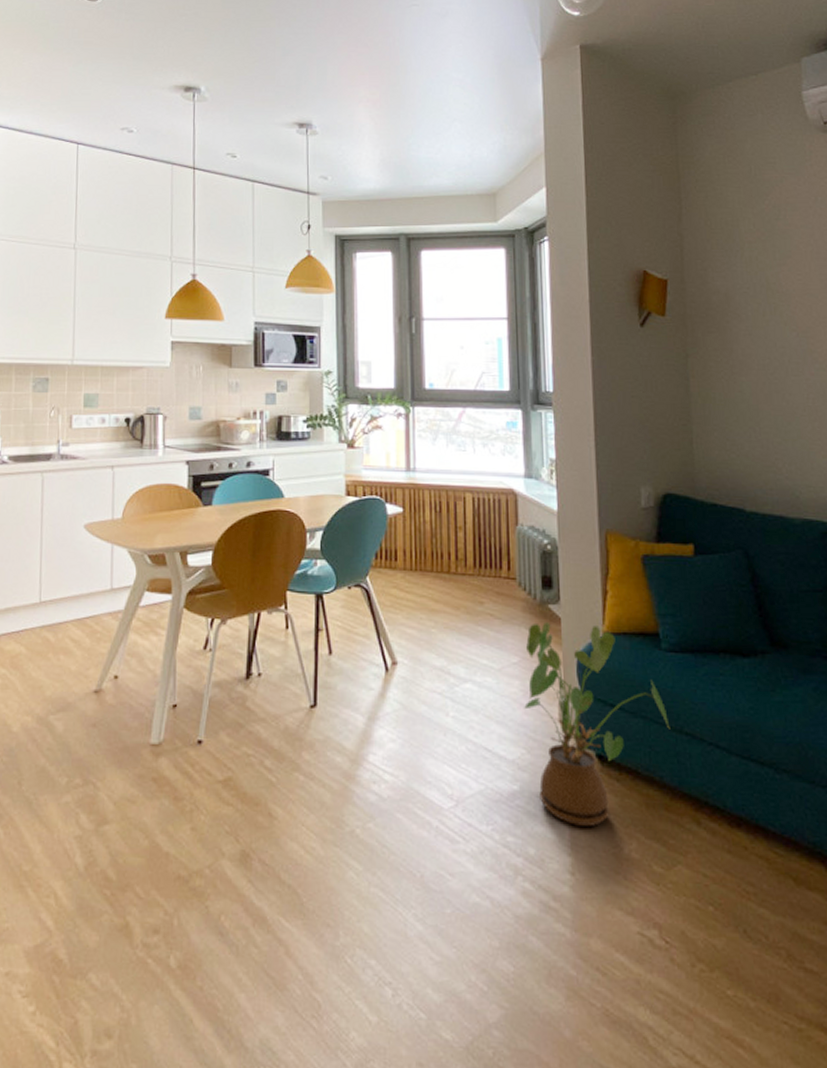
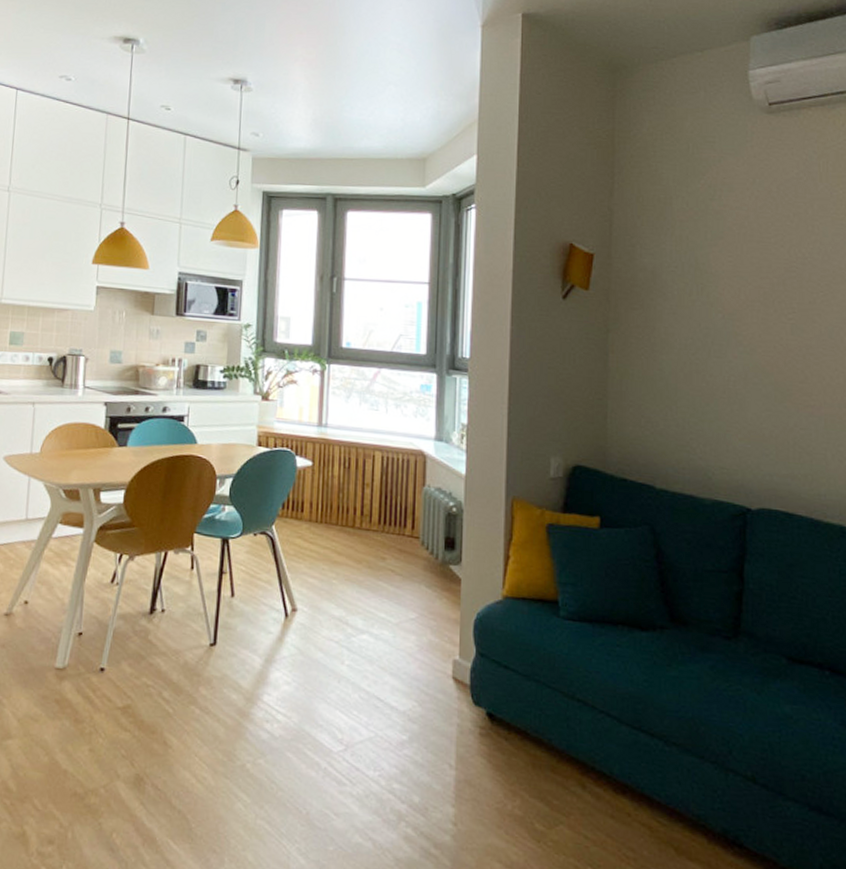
house plant: present [523,623,670,826] -> none [417,582,562,781]

